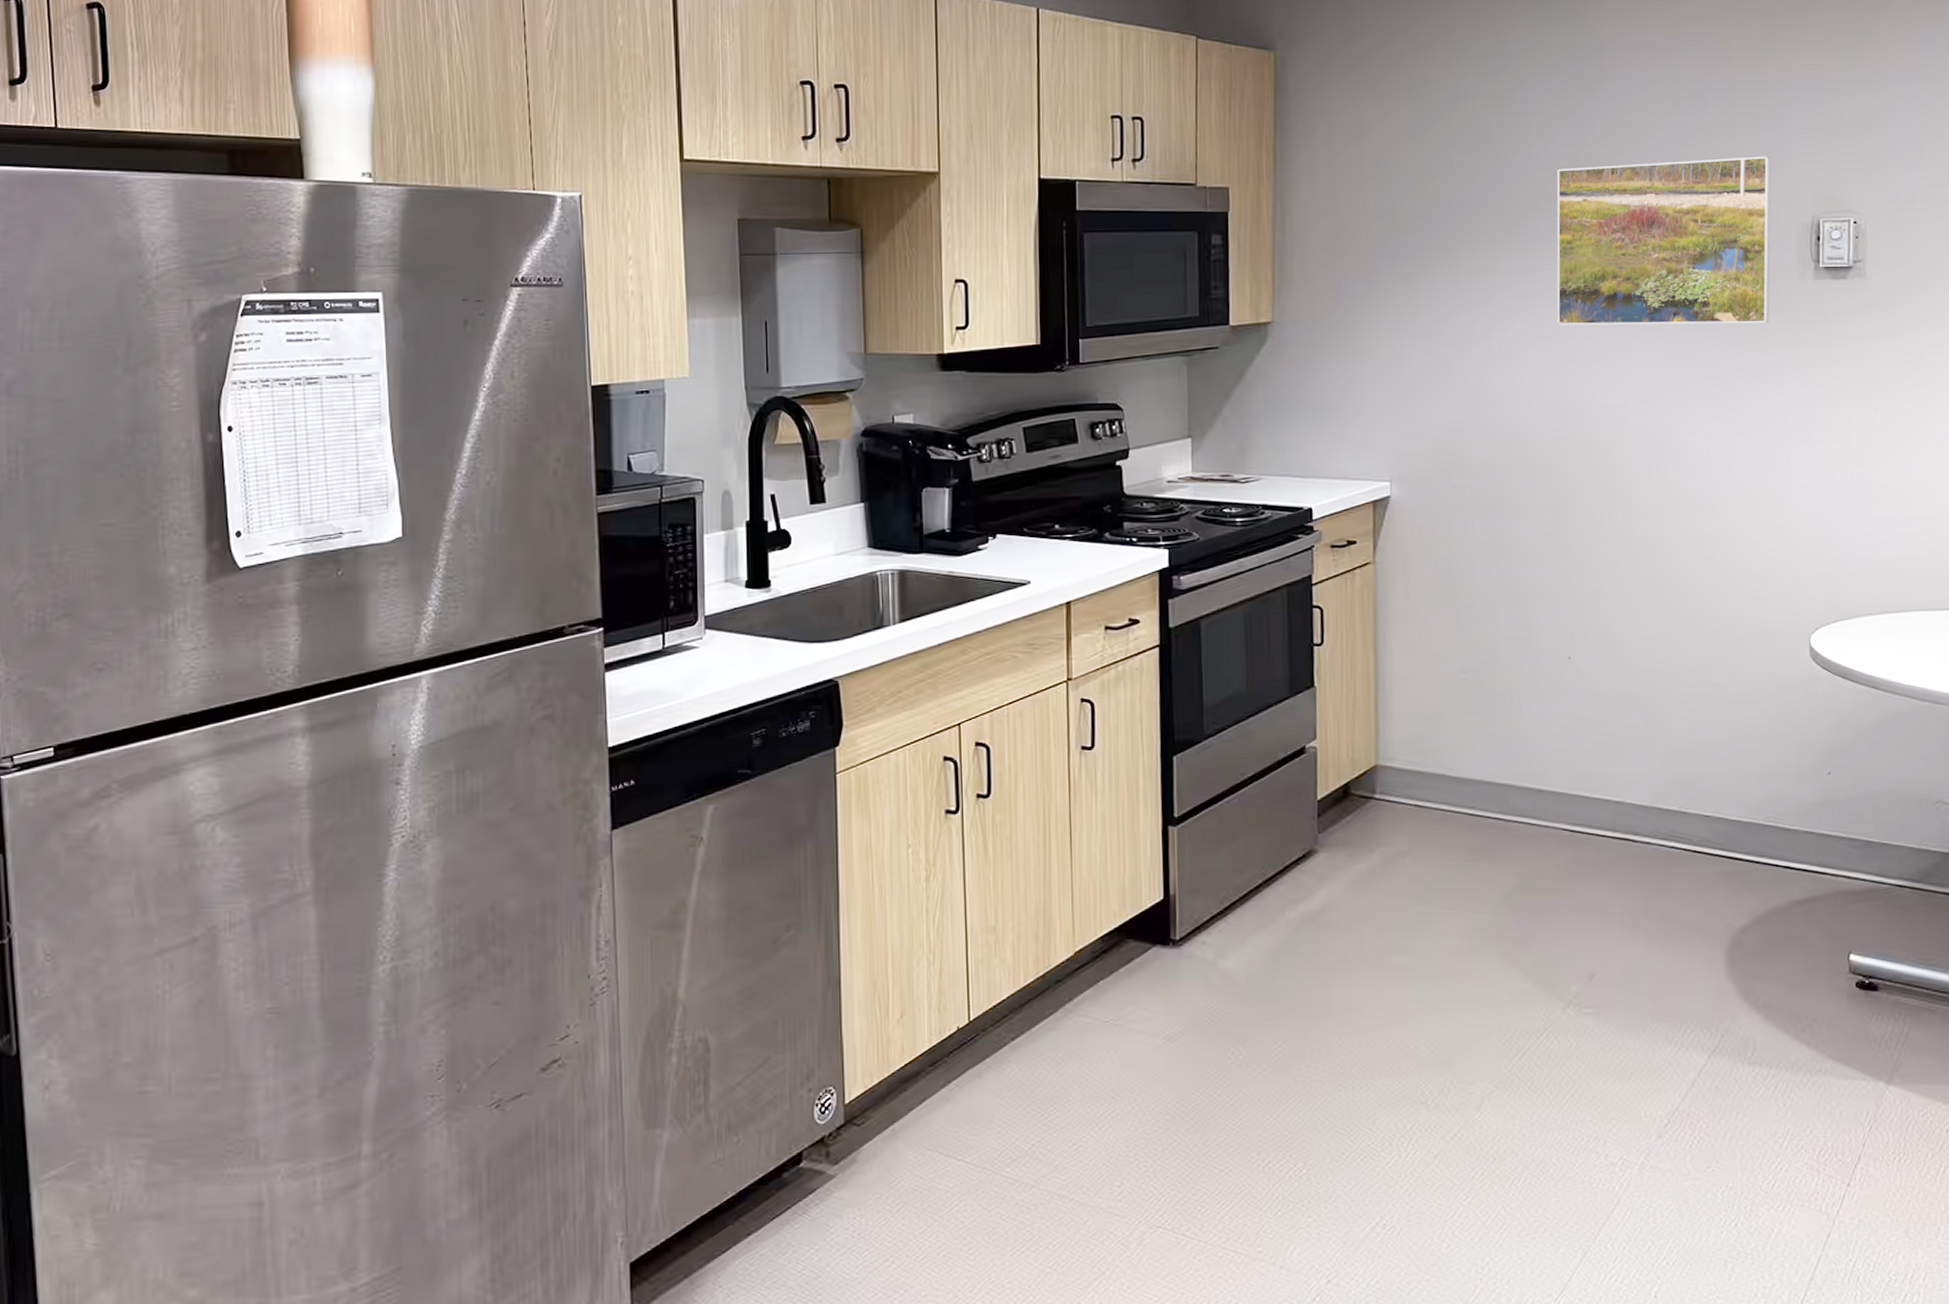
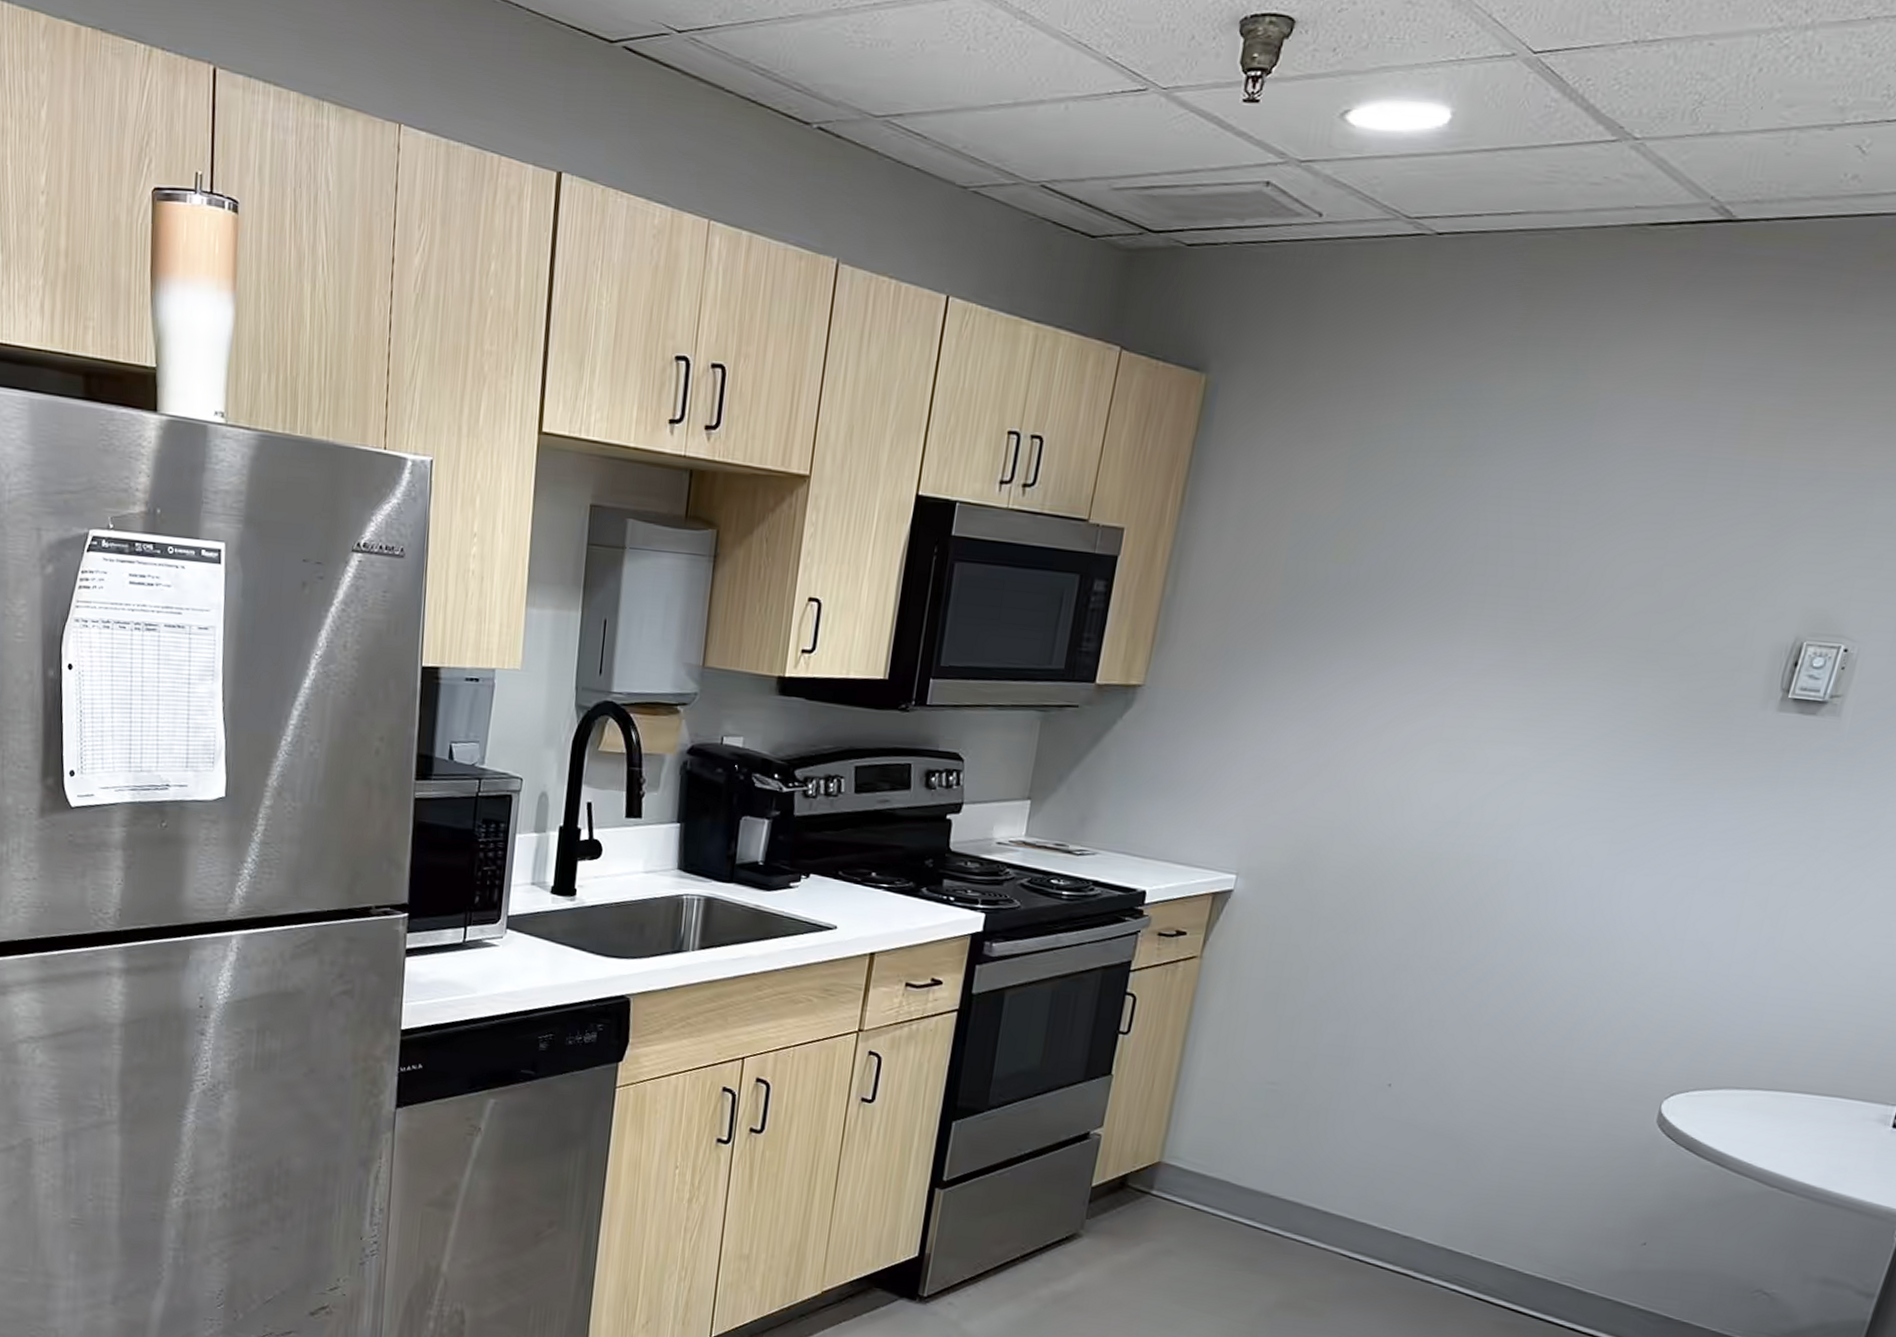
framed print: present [1556,156,1771,326] -> none [1463,547,1765,755]

